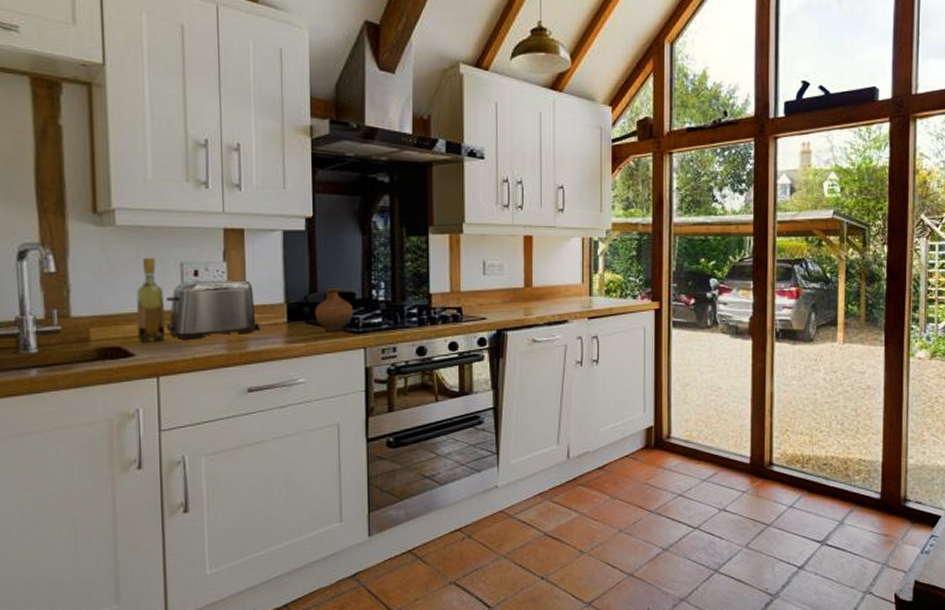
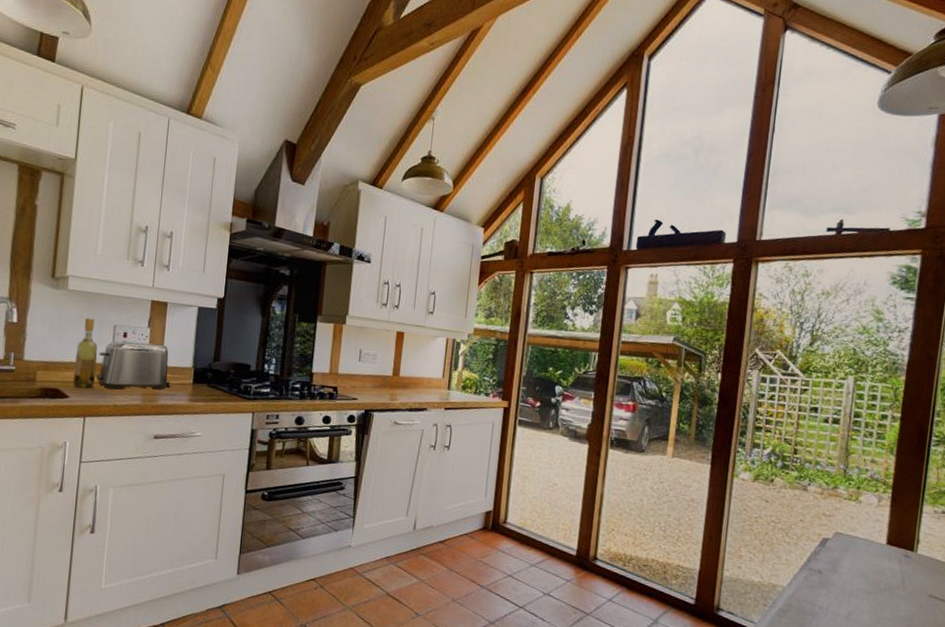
ceramic jug: present [315,287,353,332] -> none [215,358,247,397]

